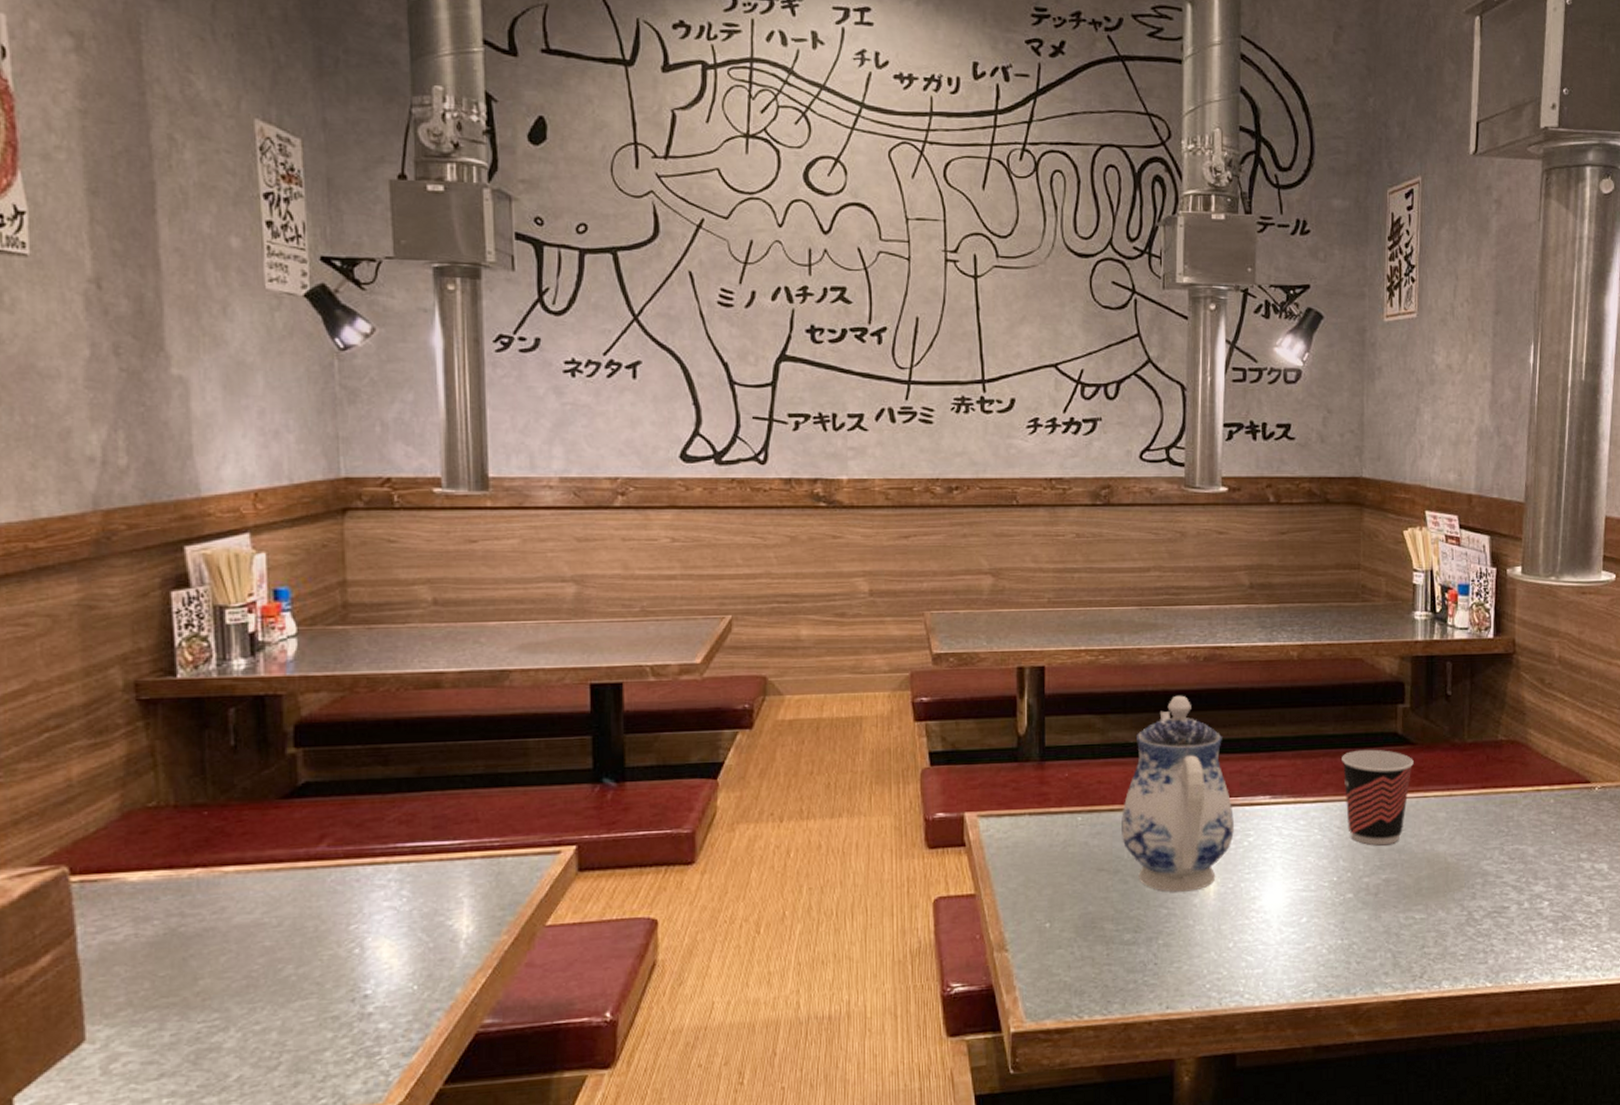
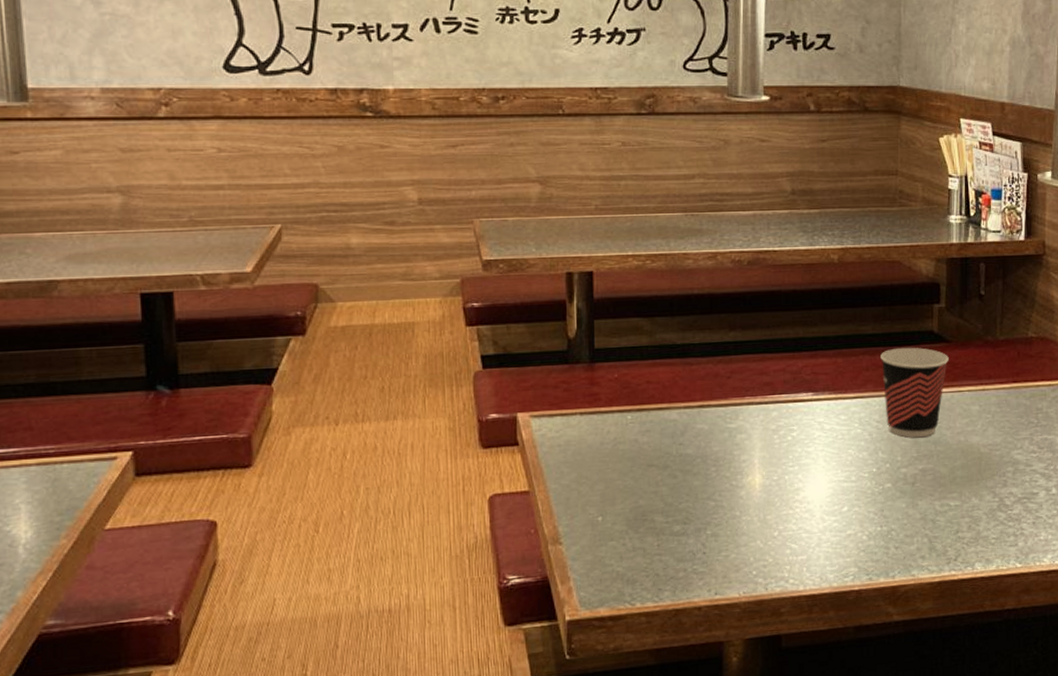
teapot: present [1122,695,1234,892] -> none [670,298,778,486]

